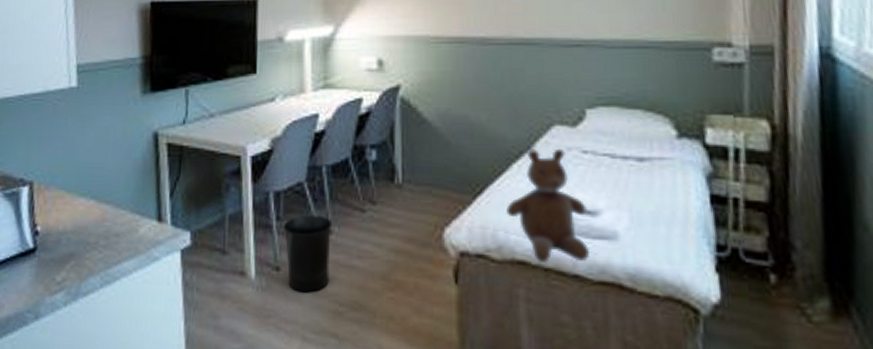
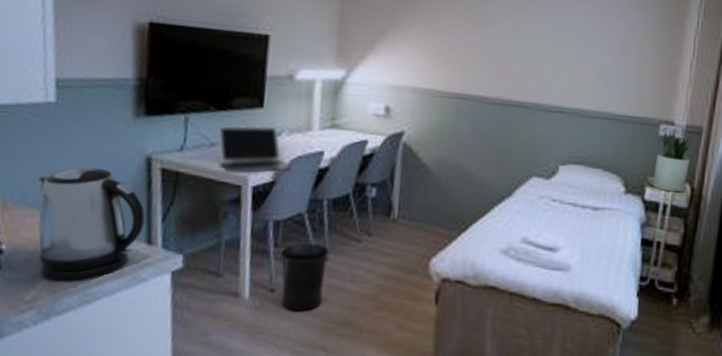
kettle: none [64,147,155,261] -> present [37,167,145,281]
laptop: none [215,91,286,144] -> present [217,125,290,174]
teddy bear: present [506,148,590,262] -> none [485,195,550,288]
planter: none [708,54,767,132] -> present [649,131,693,193]

